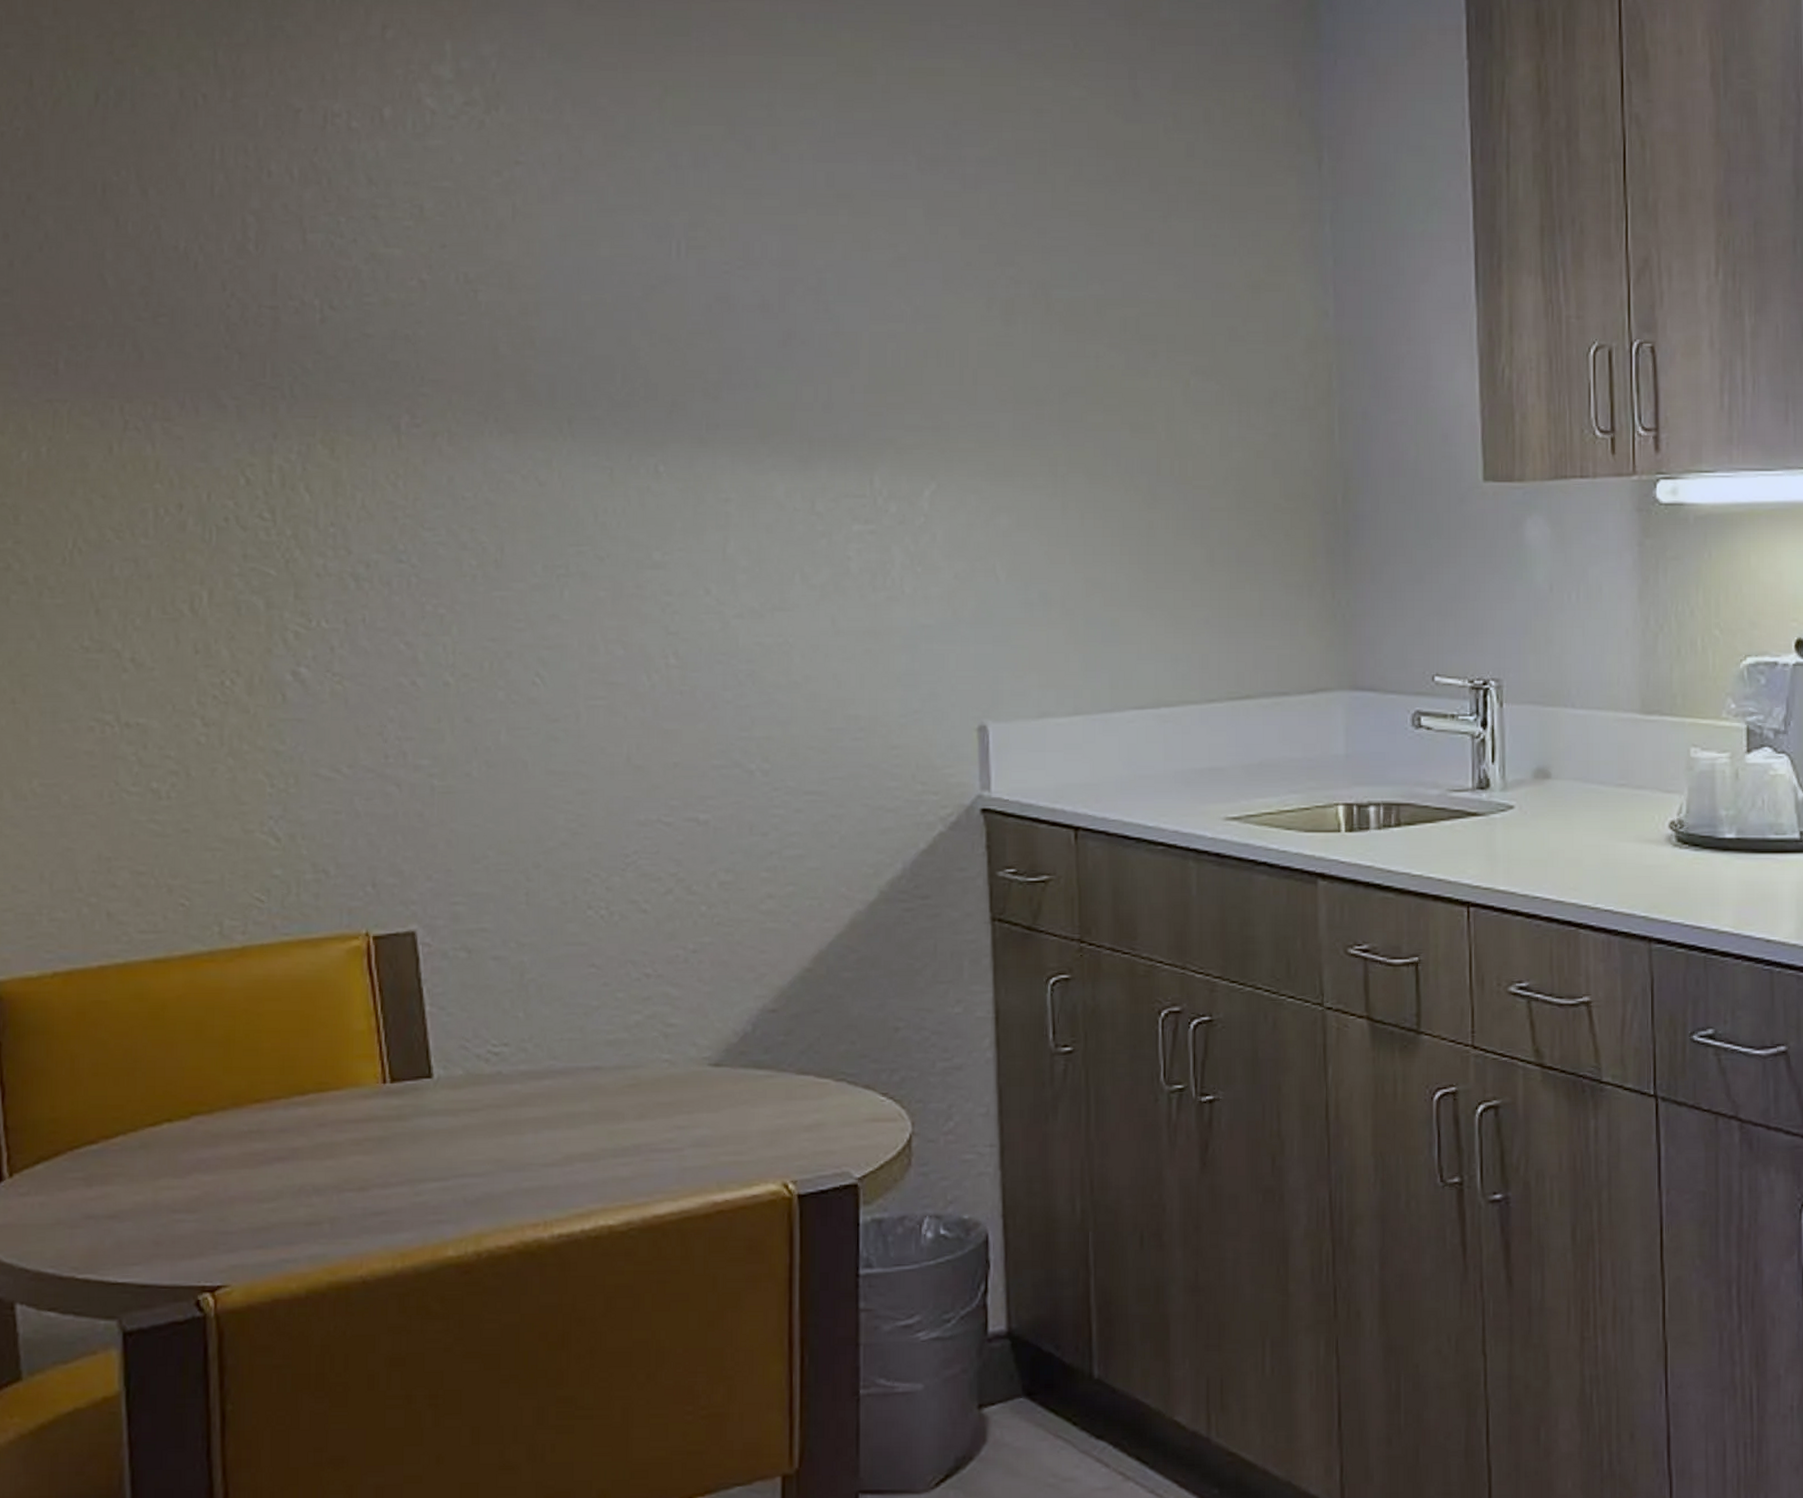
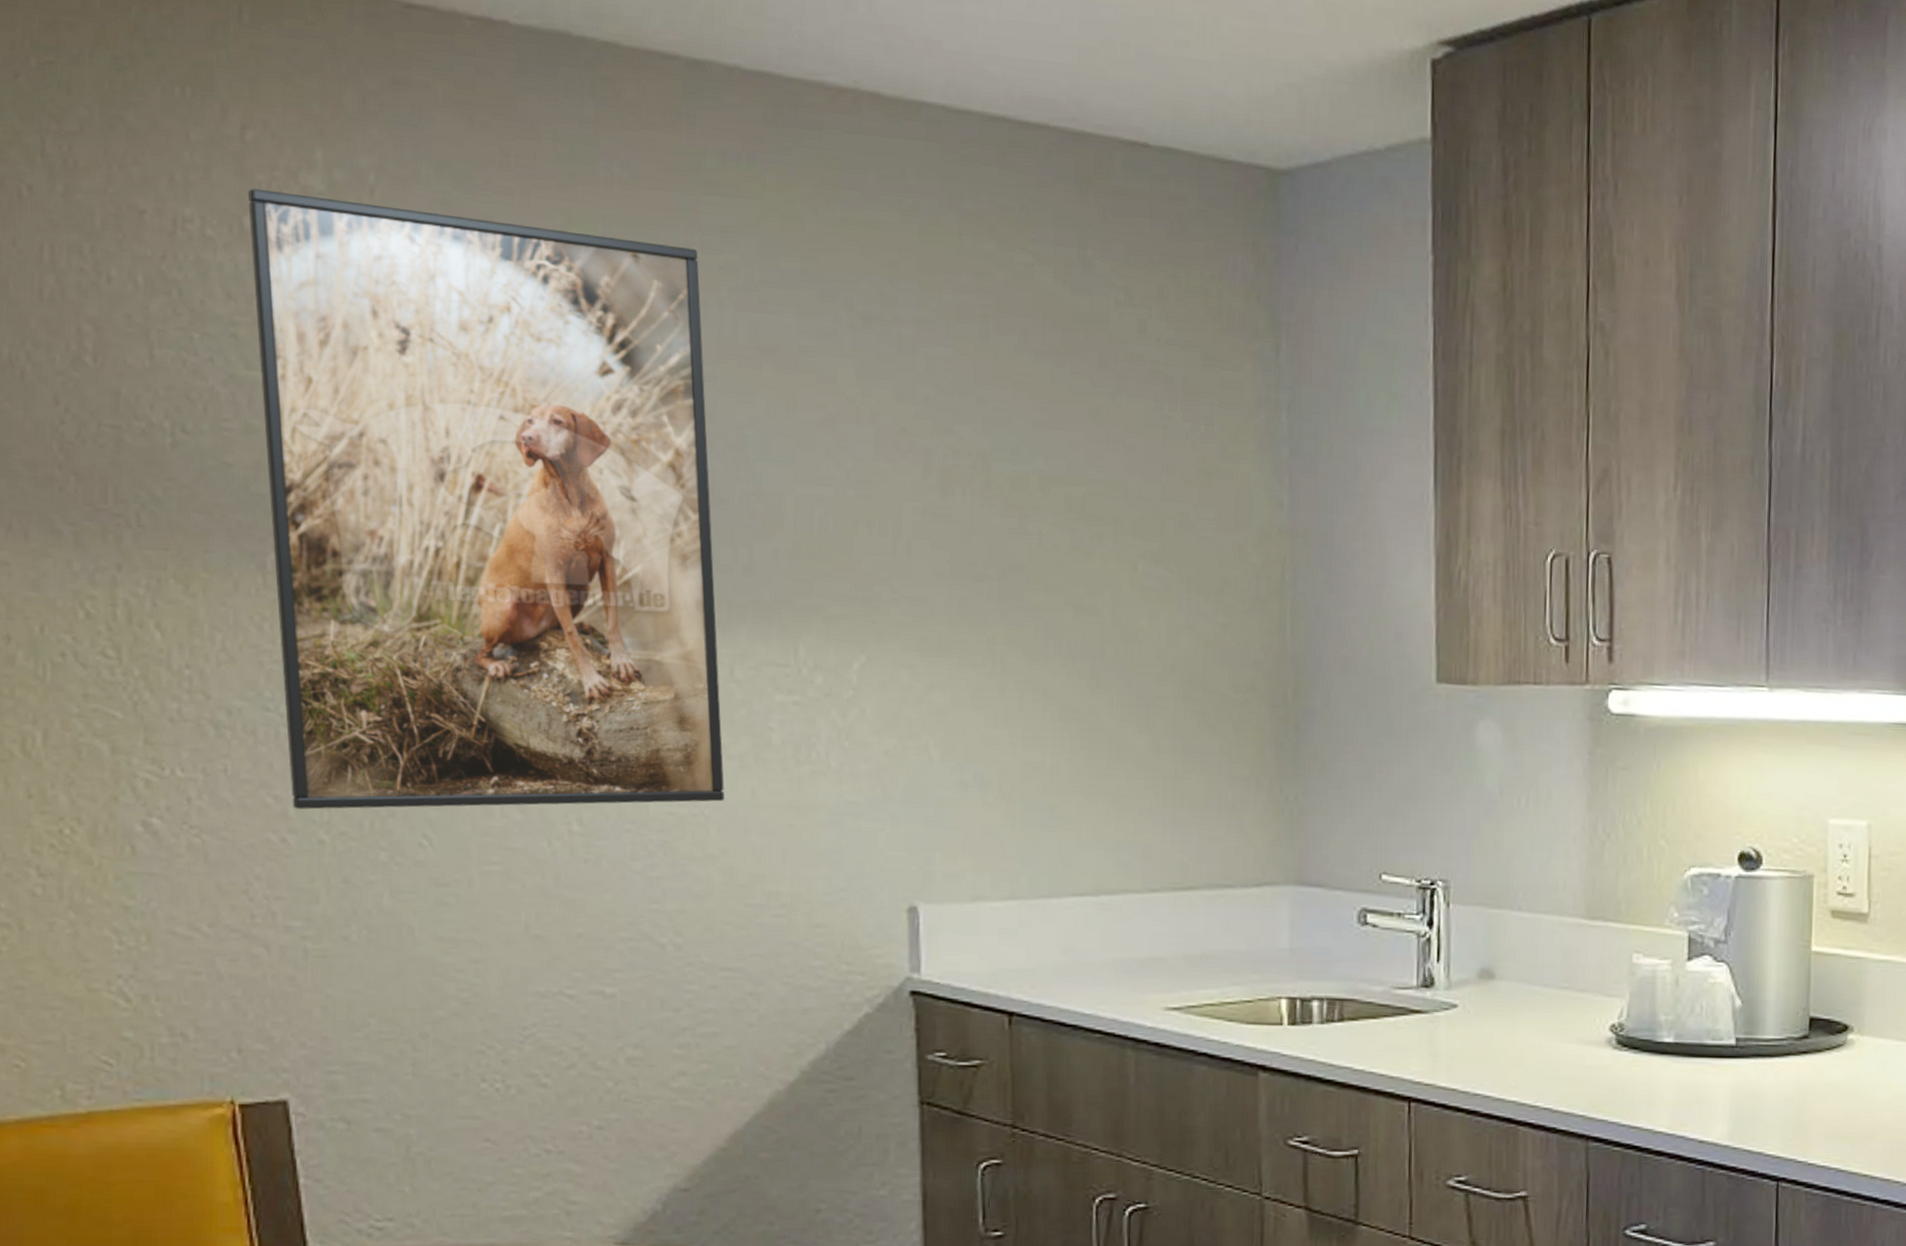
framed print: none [387,82,807,654] -> present [247,188,724,810]

